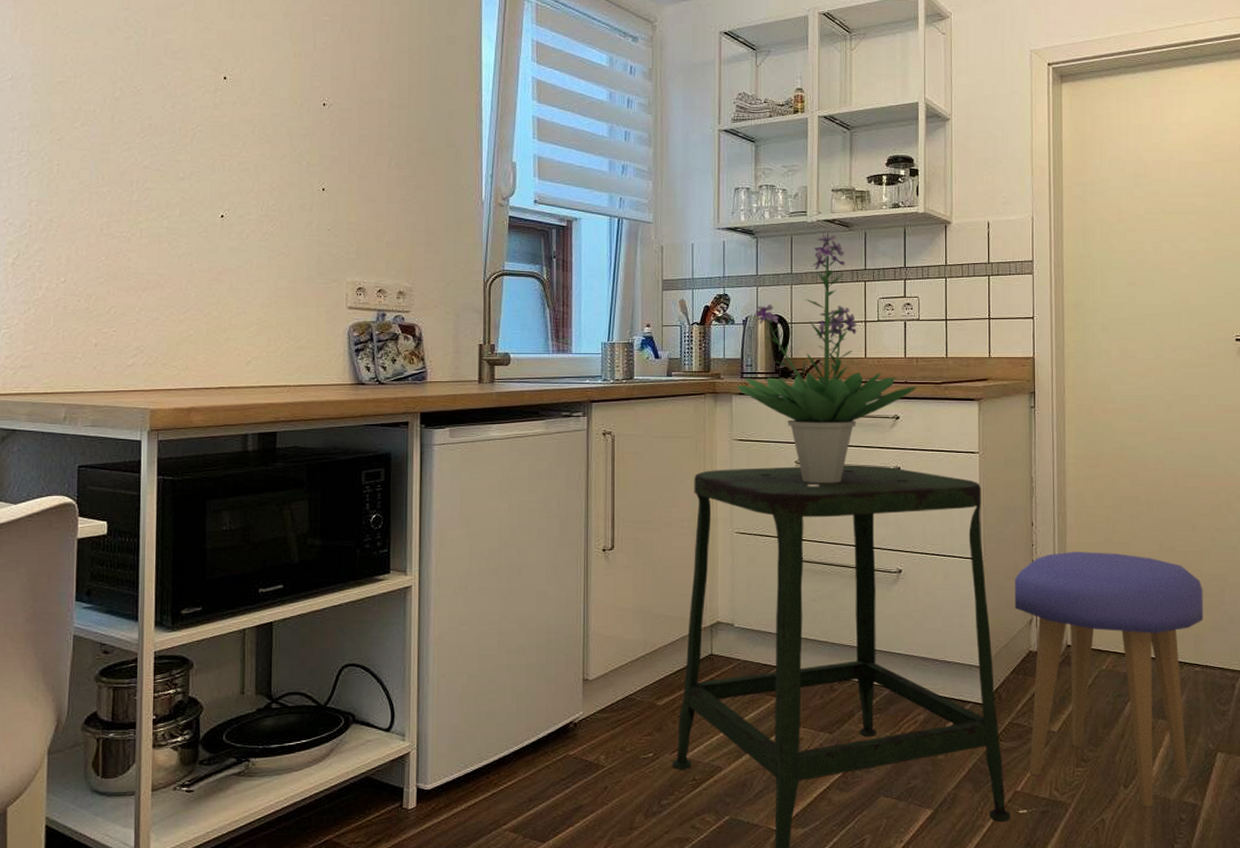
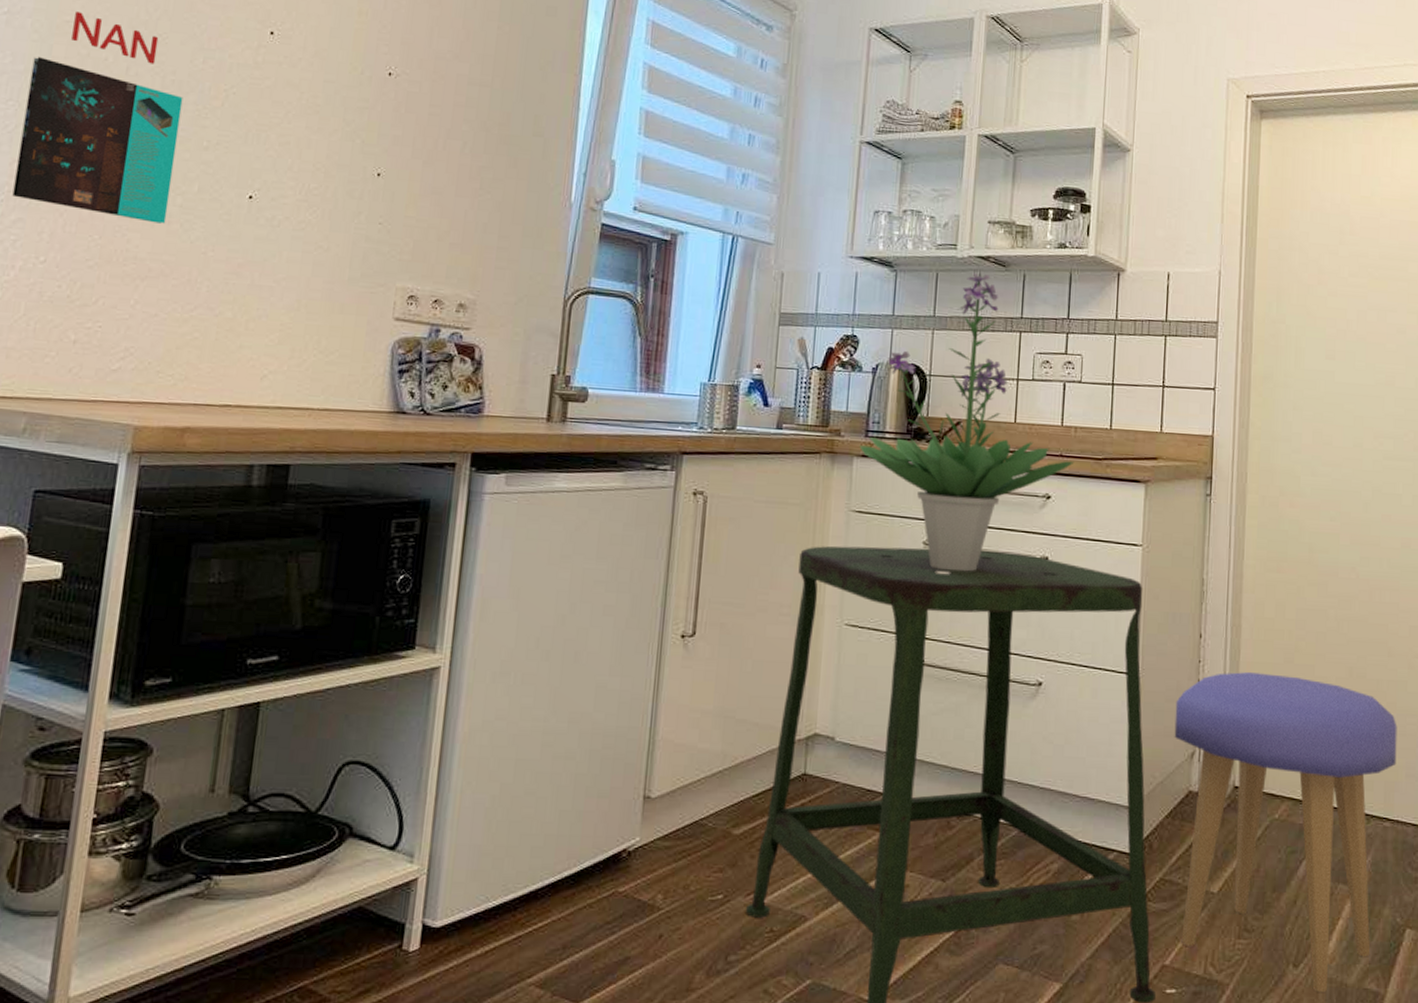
calendar: none [33,73,160,243] -> present [12,12,183,224]

